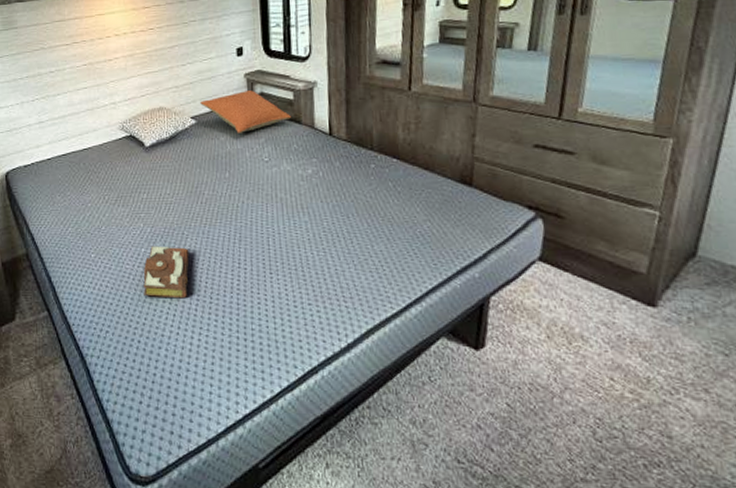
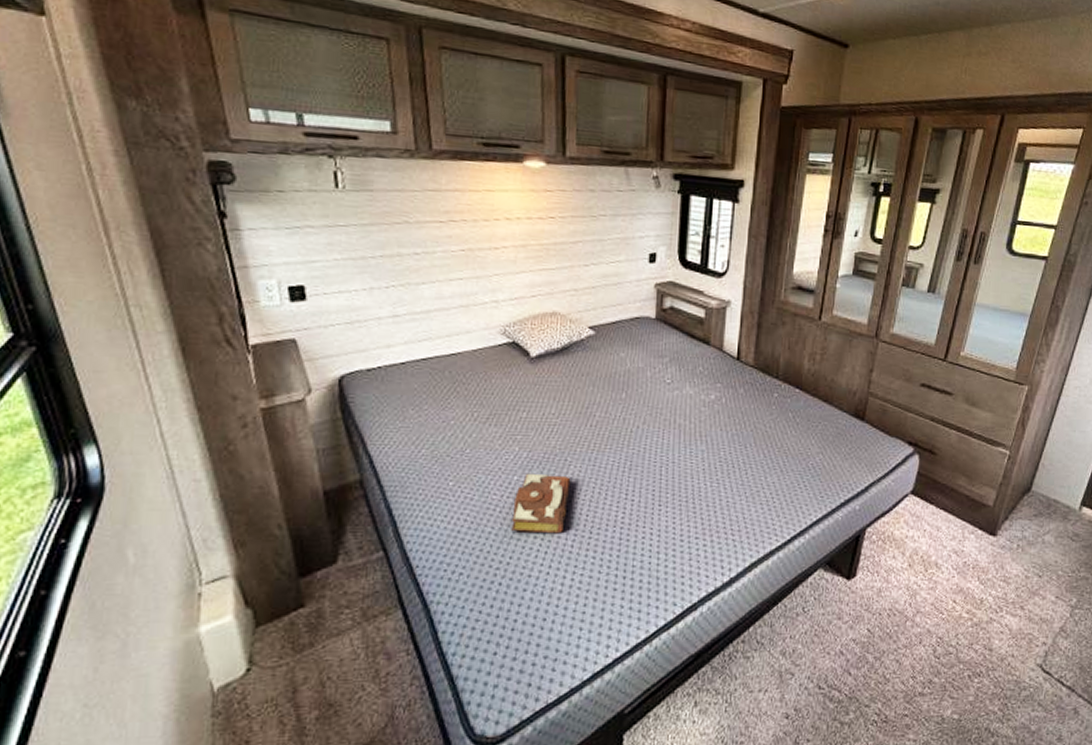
pillow: present [200,89,292,133] -> none [601,302,701,350]

